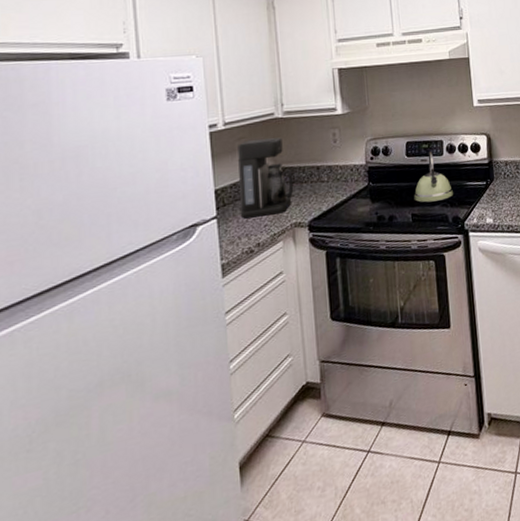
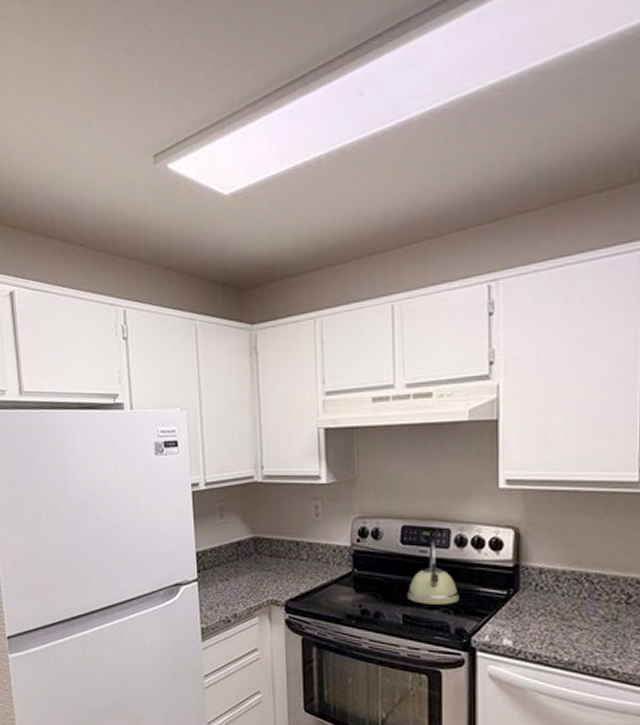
coffee maker: present [237,137,294,219] -> none [217,503,271,587]

